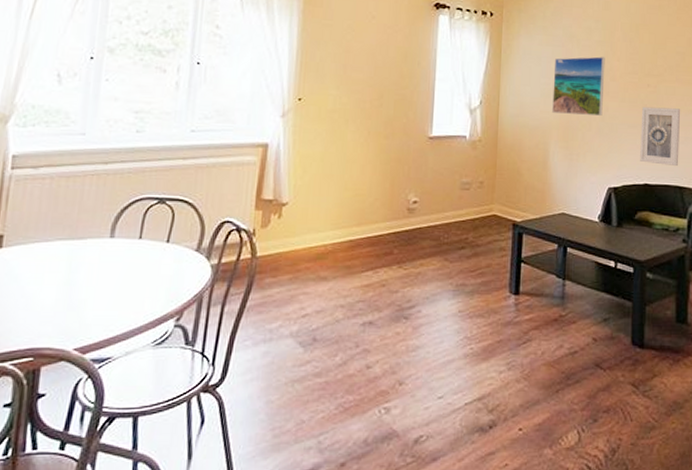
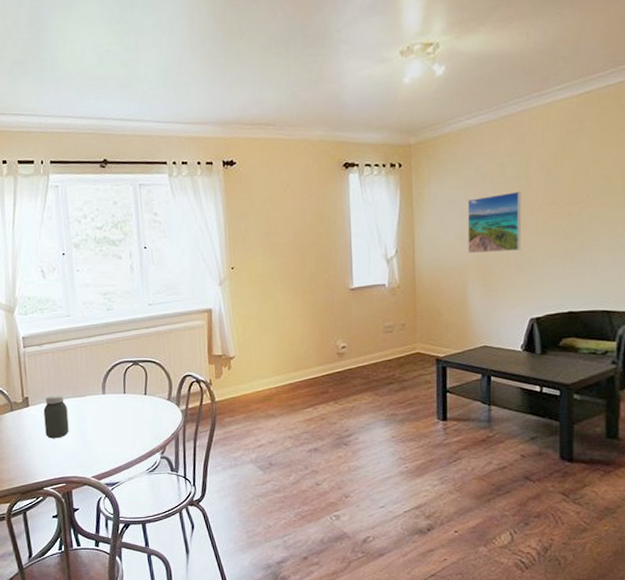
jar: none [18,235,57,294] -> present [43,395,69,439]
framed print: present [640,106,681,167] -> none [563,233,607,292]

